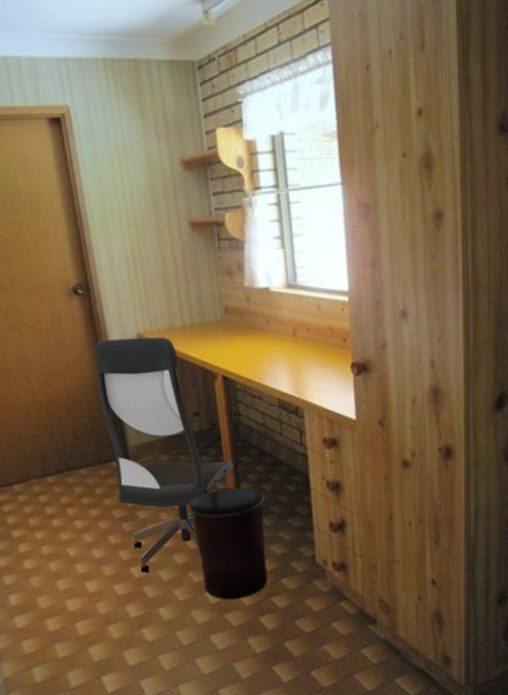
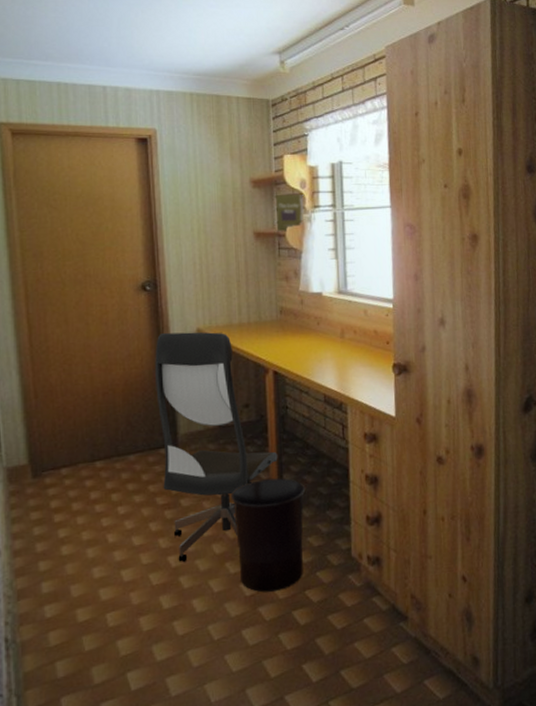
books: none [210,175,244,221] -> present [275,195,305,232]

